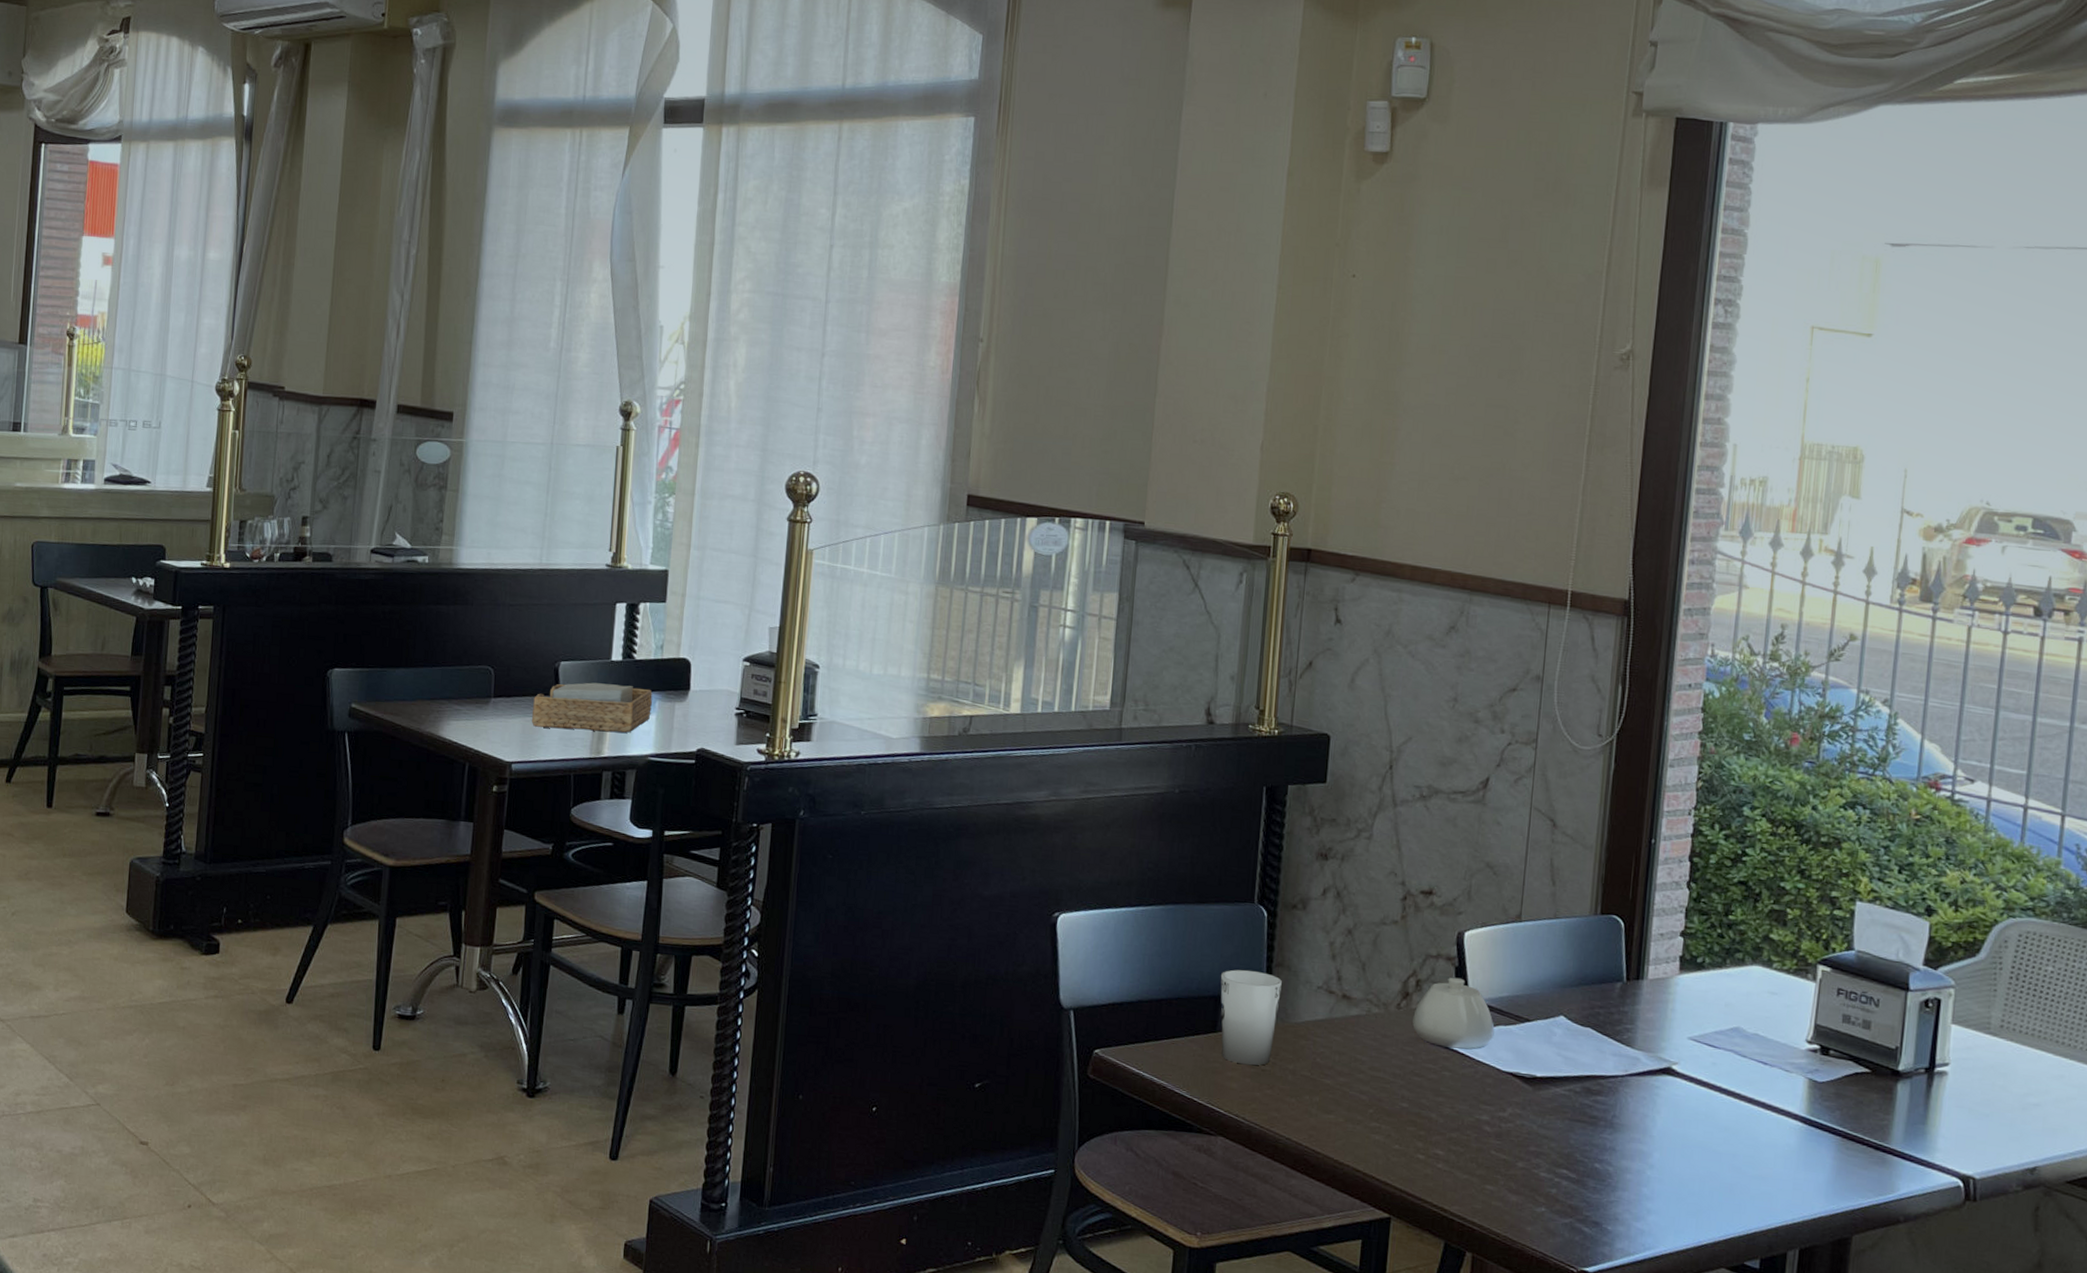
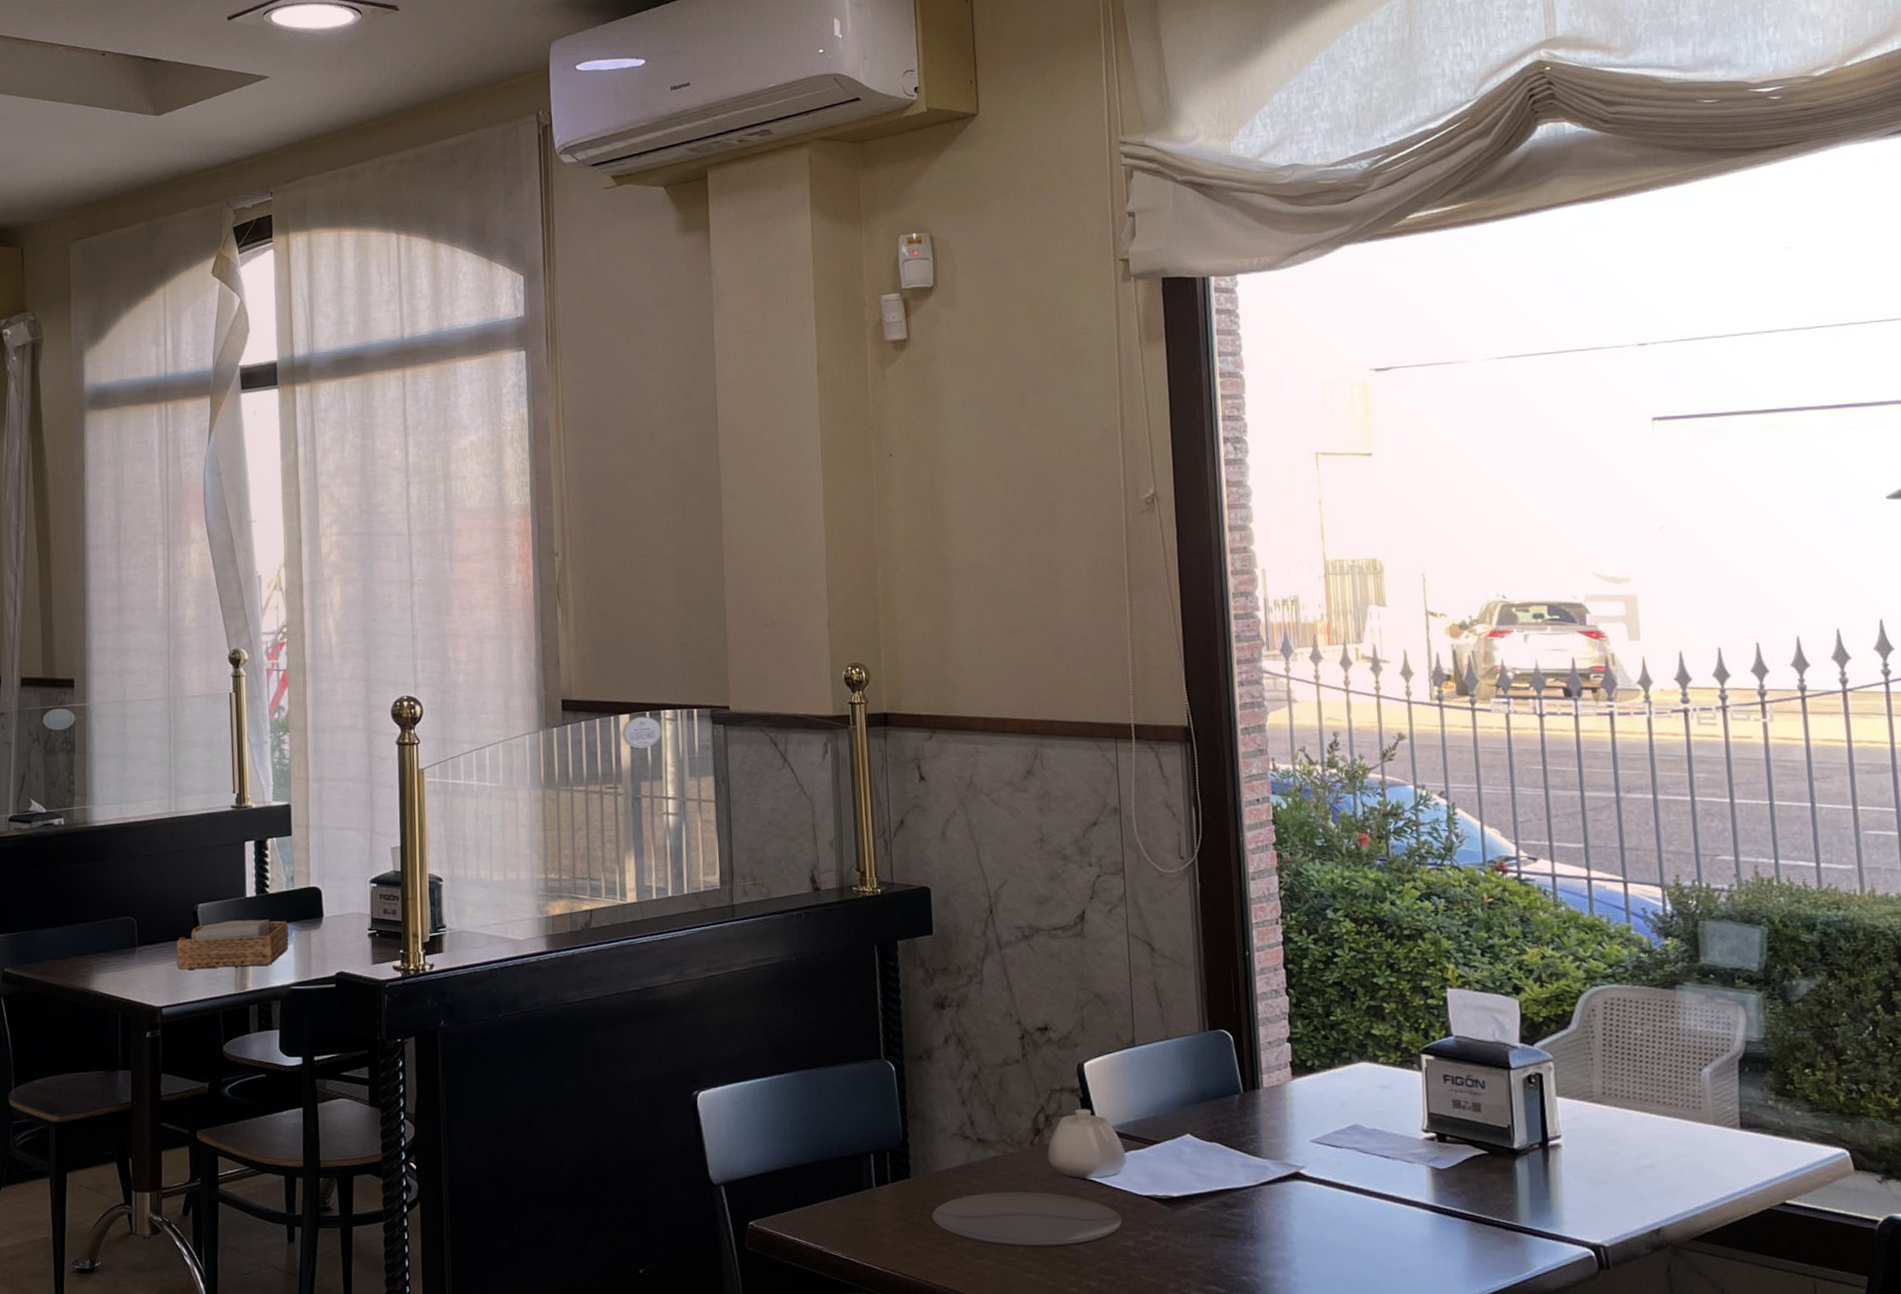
cup: present [1220,969,1282,1066] -> none [859,1125,919,1219]
plate: none [1284,1050,1481,1114] -> present [931,1191,1123,1248]

